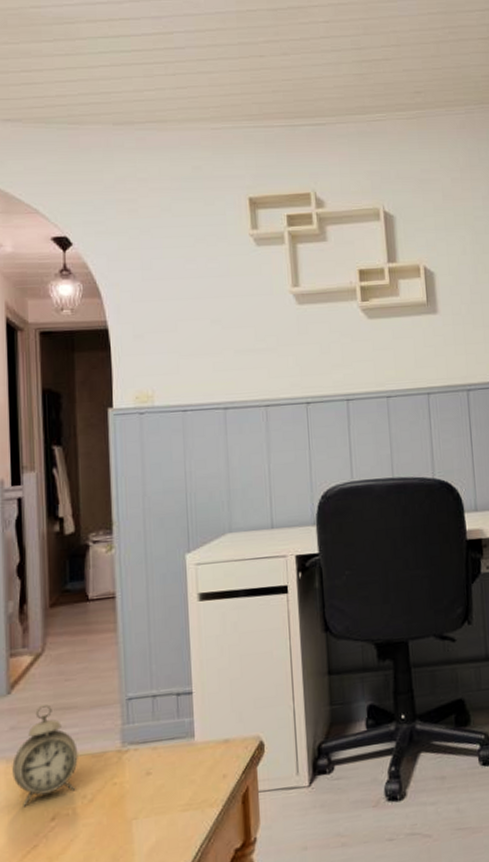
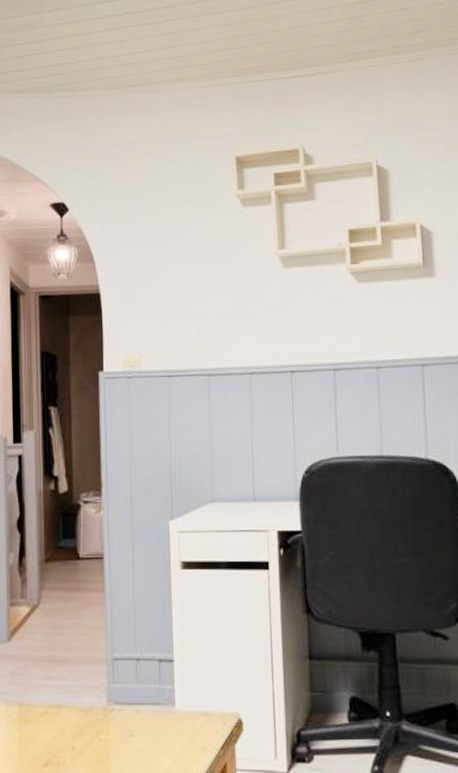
alarm clock: present [12,704,78,808] -> none [11,655,68,750]

